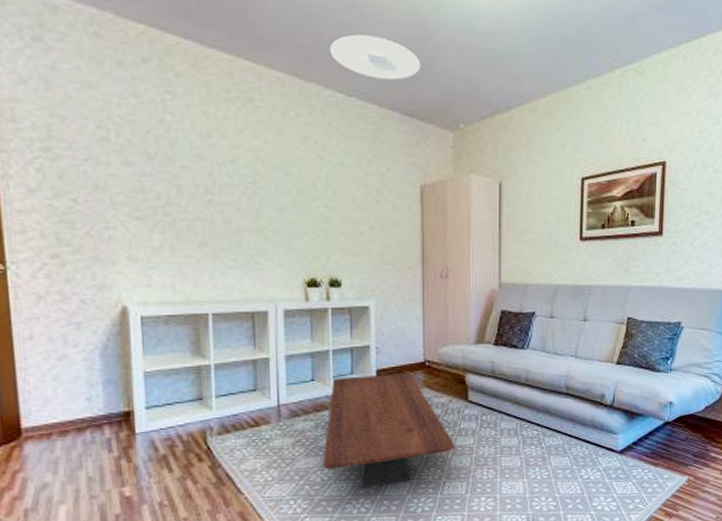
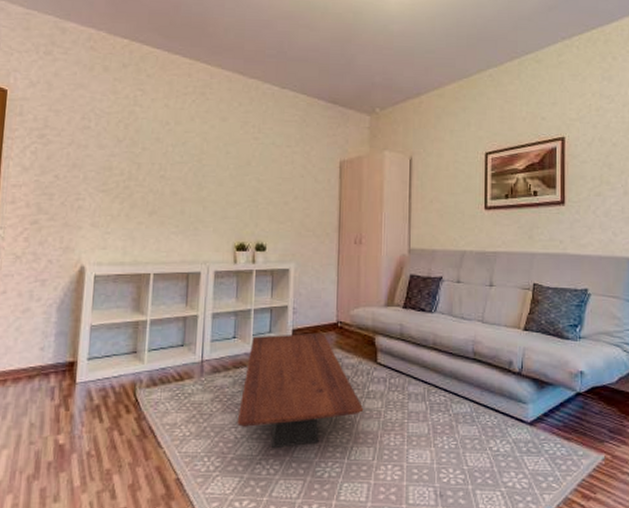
ceiling light: present [329,34,421,80] -> none [270,40,344,74]

